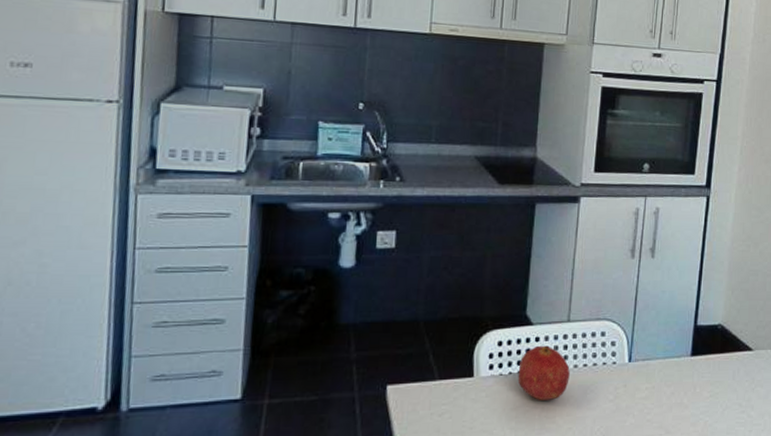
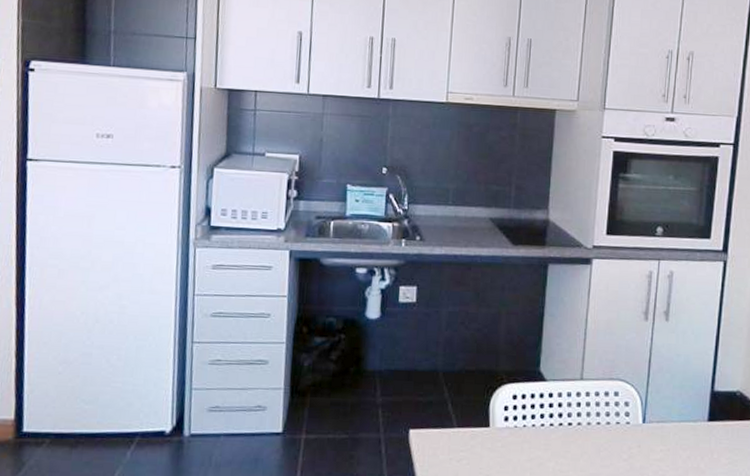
fruit: present [517,345,570,400] -> none [532,401,583,455]

